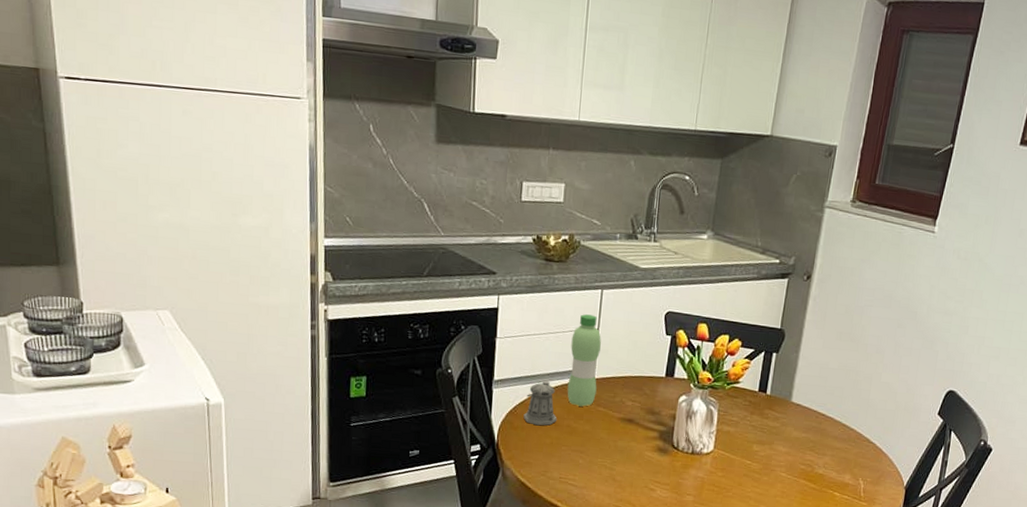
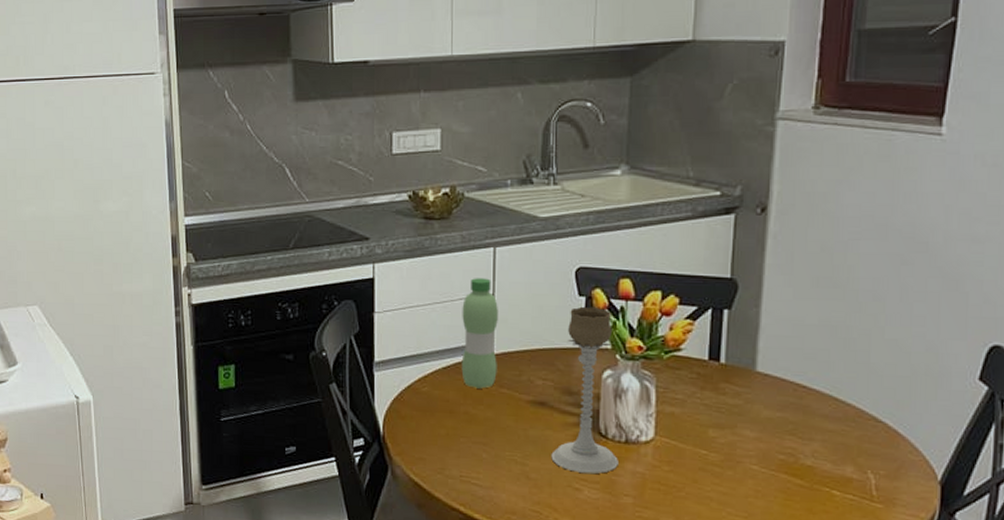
pepper shaker: present [523,381,557,426] -> none [411,360,452,414]
candle holder: none [634,343,690,478] -> present [551,306,618,475]

